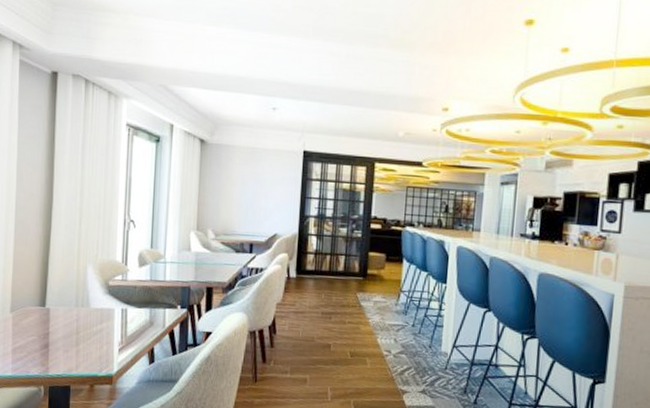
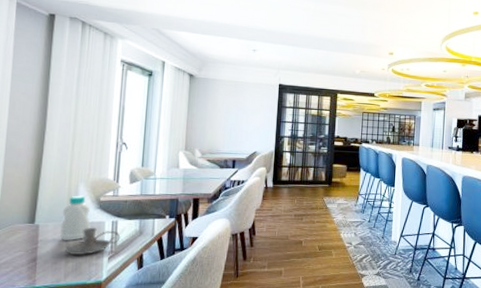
bottle: none [70,278,99,328] -> present [59,195,90,241]
candle holder: none [76,314,131,344] -> present [65,227,121,255]

